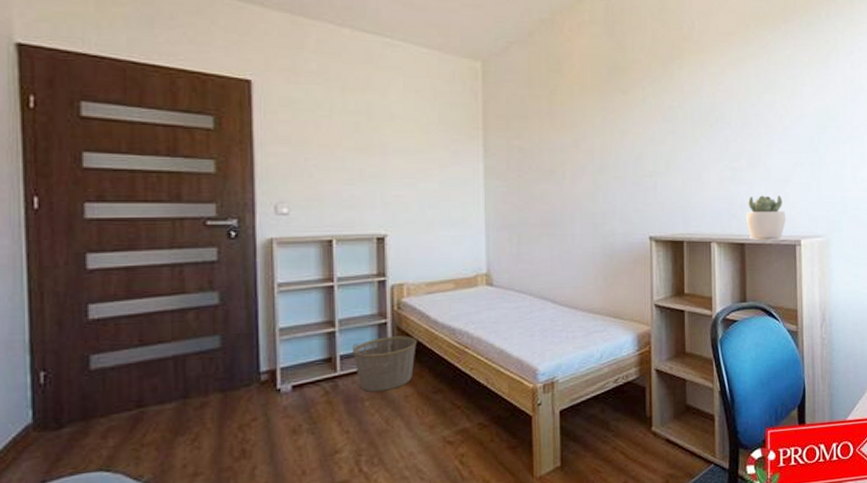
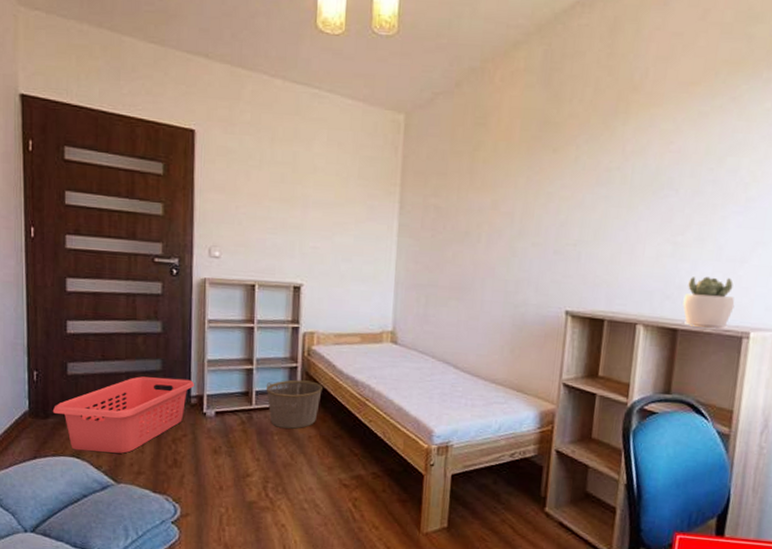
laundry basket: none [68,353,264,462] -> present [52,376,194,454]

